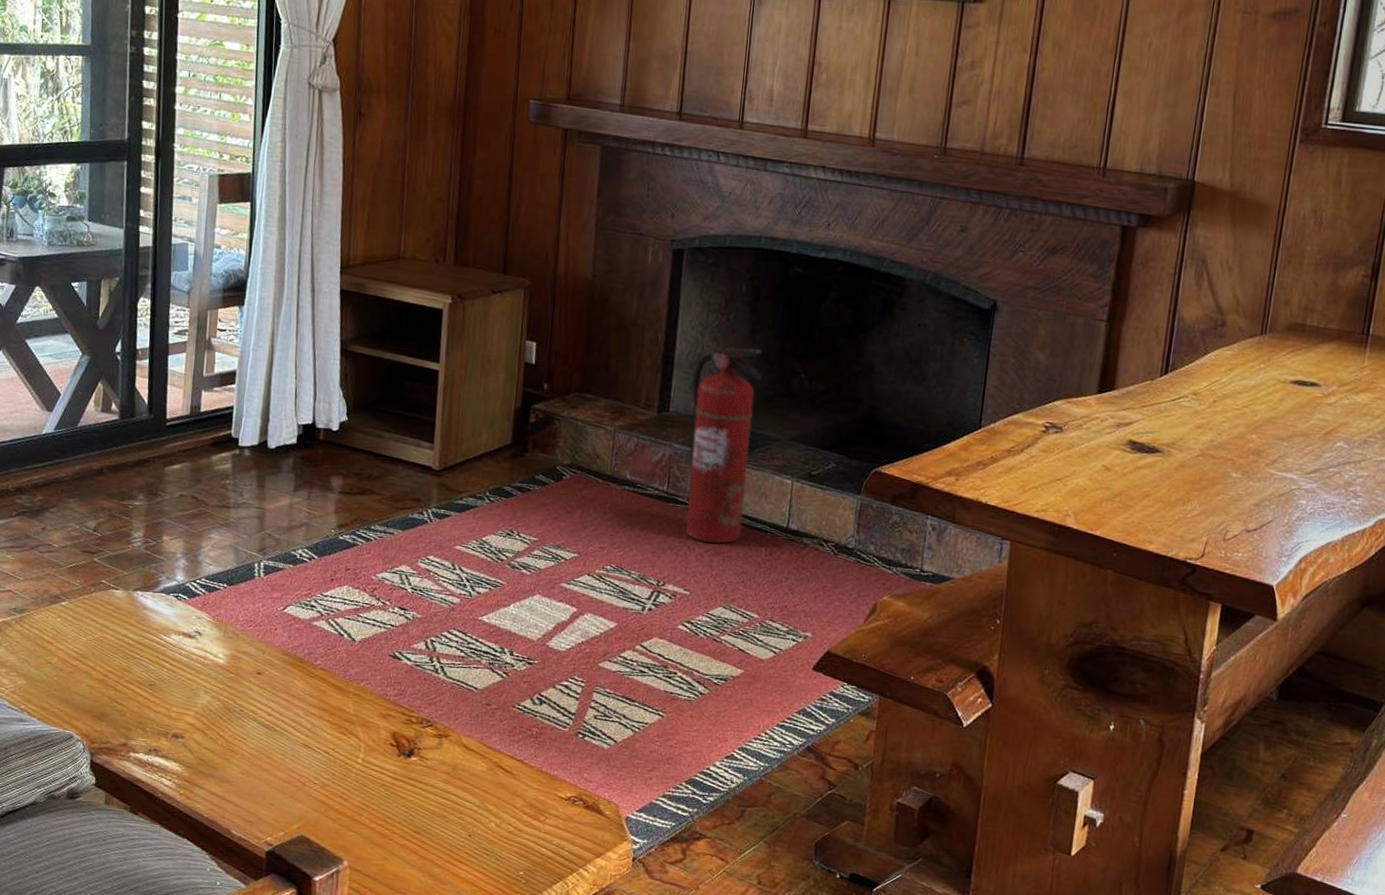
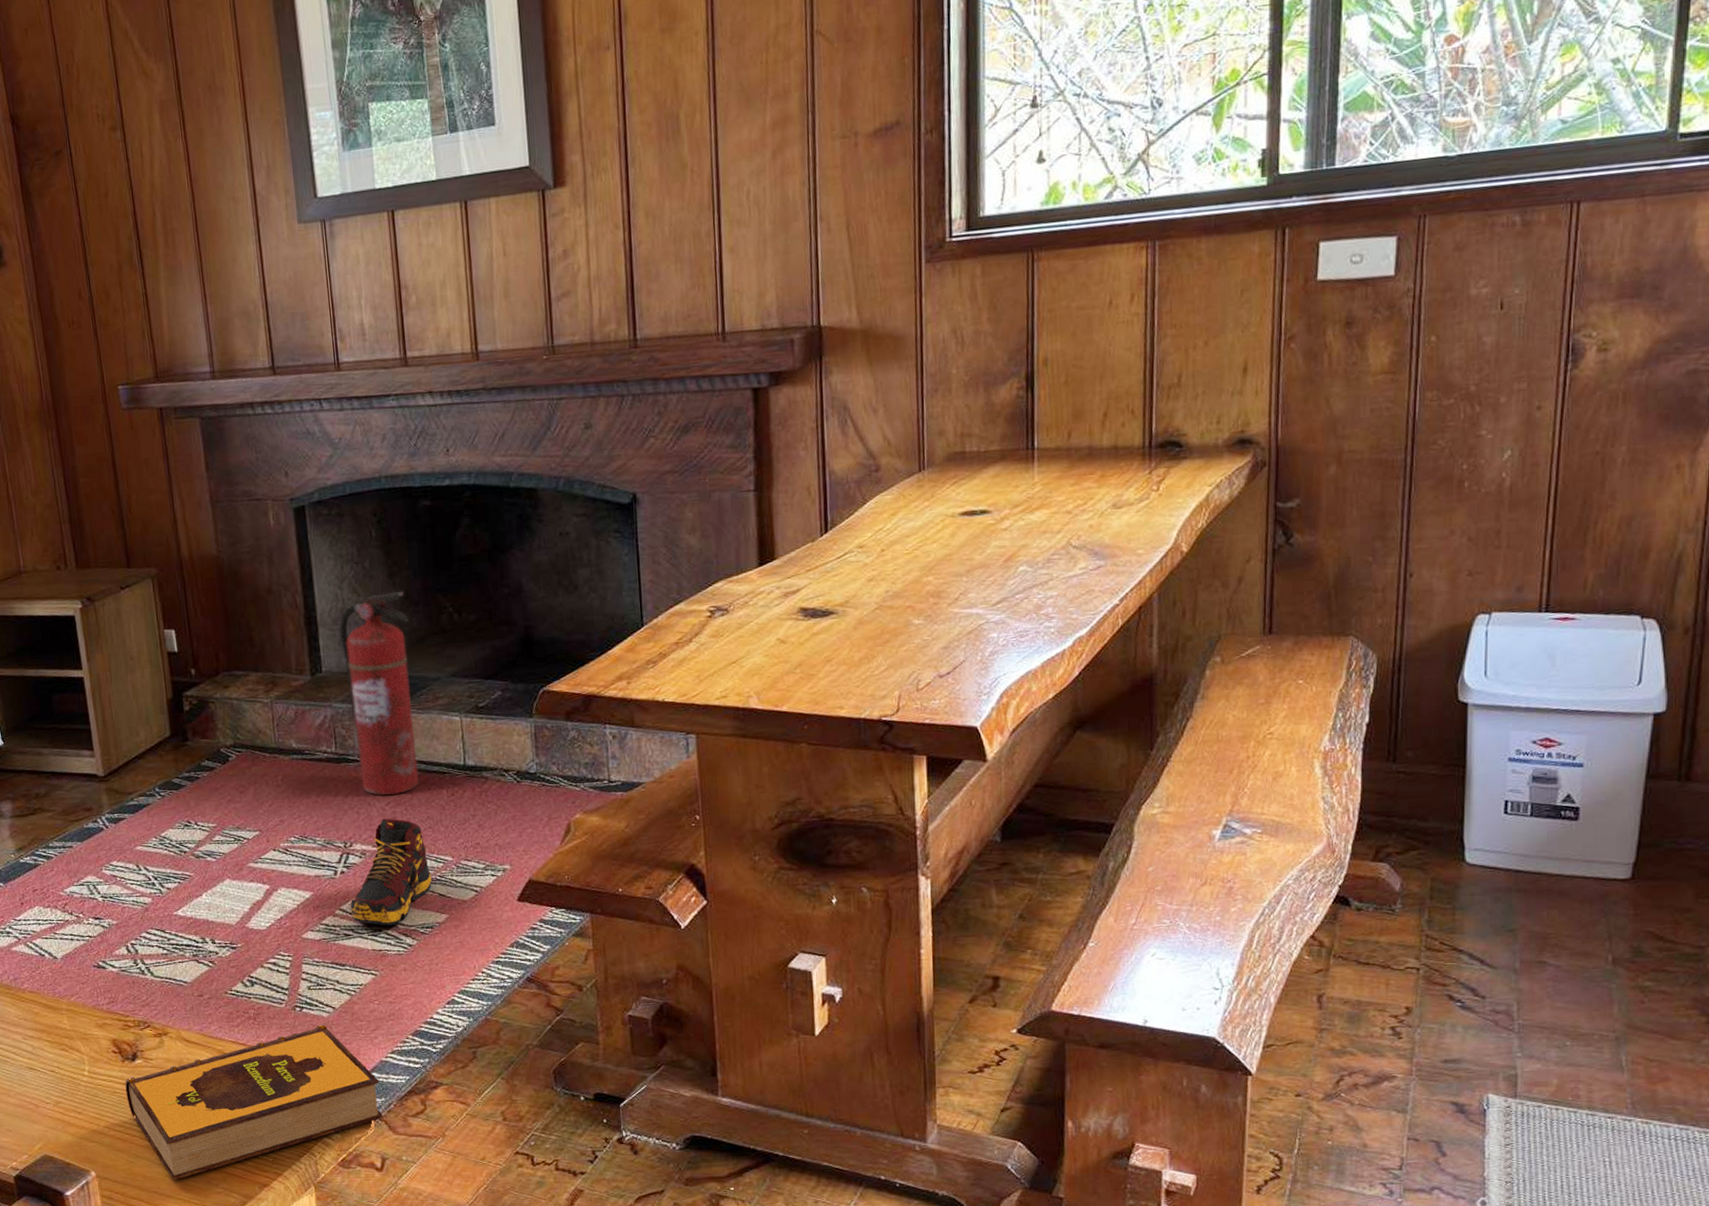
hardback book: none [394,755,646,886] -> present [125,1024,384,1181]
shoe: none [650,564,735,671] -> present [350,818,432,926]

